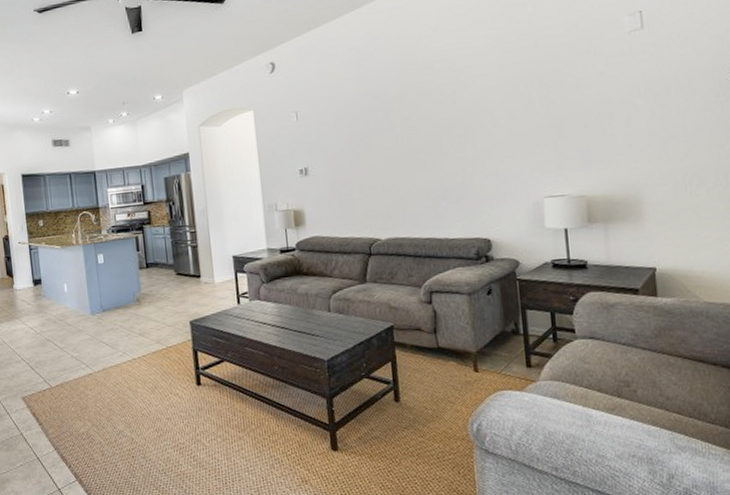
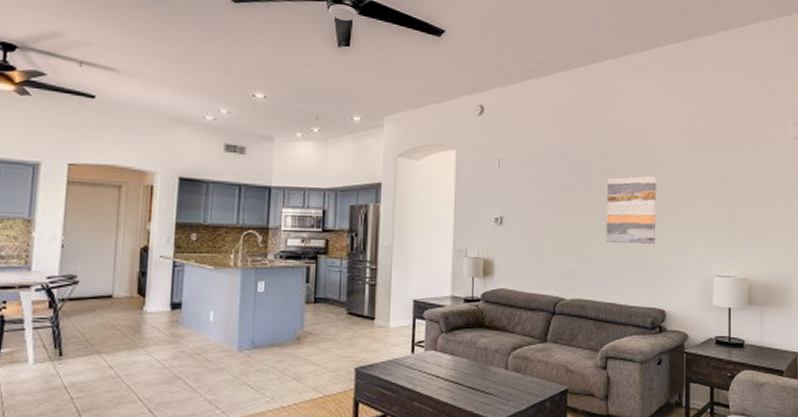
wall art: none [411,101,472,178] -> present [606,175,657,245]

